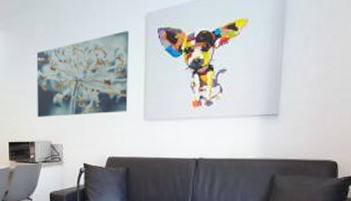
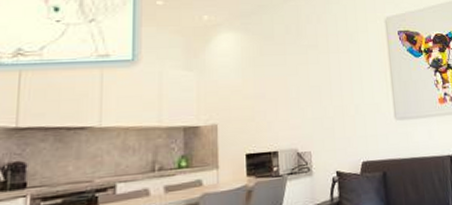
wall art: present [36,31,129,117] -> none [276,33,378,123]

